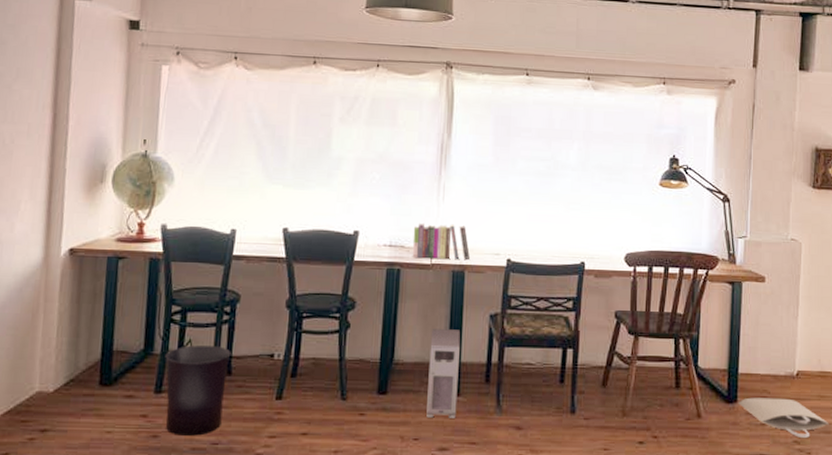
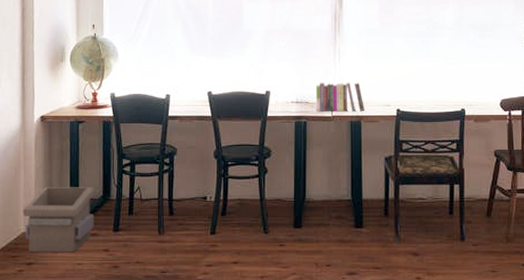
storage basket: none [38,336,135,418] -> present [22,187,95,253]
waste bin: present [165,345,231,436] -> none [120,191,172,266]
computer tower: present [426,329,461,418] -> none [335,171,362,247]

